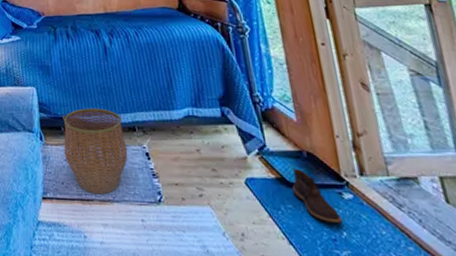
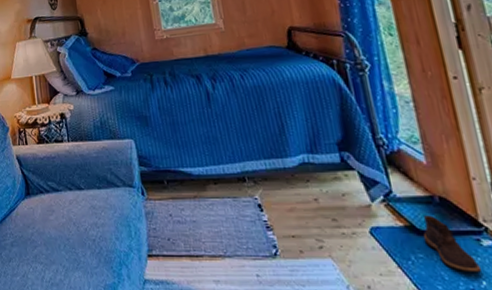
basket: present [63,108,128,195] -> none [165,159,239,250]

